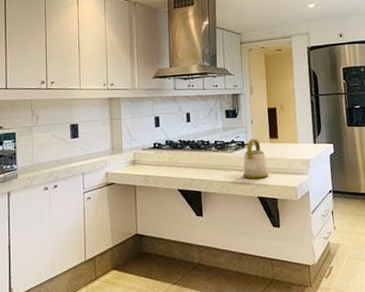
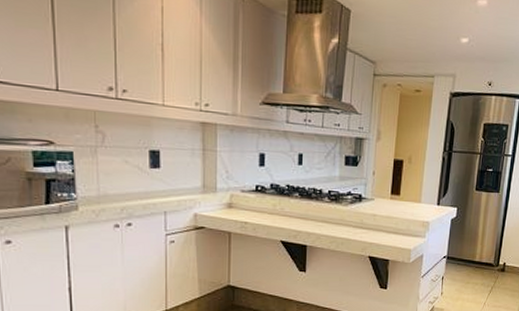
kettle: present [242,138,269,179] -> none [355,192,384,238]

